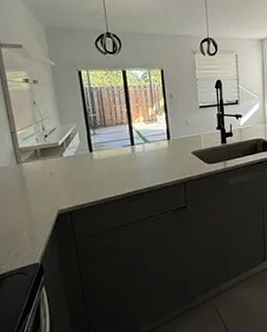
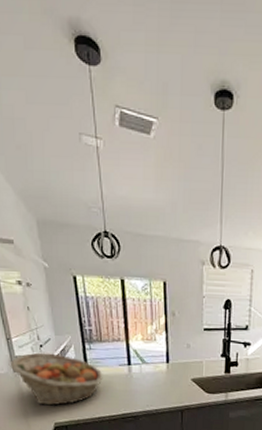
fruit basket: none [13,142,107,194] -> present [10,352,103,406]

